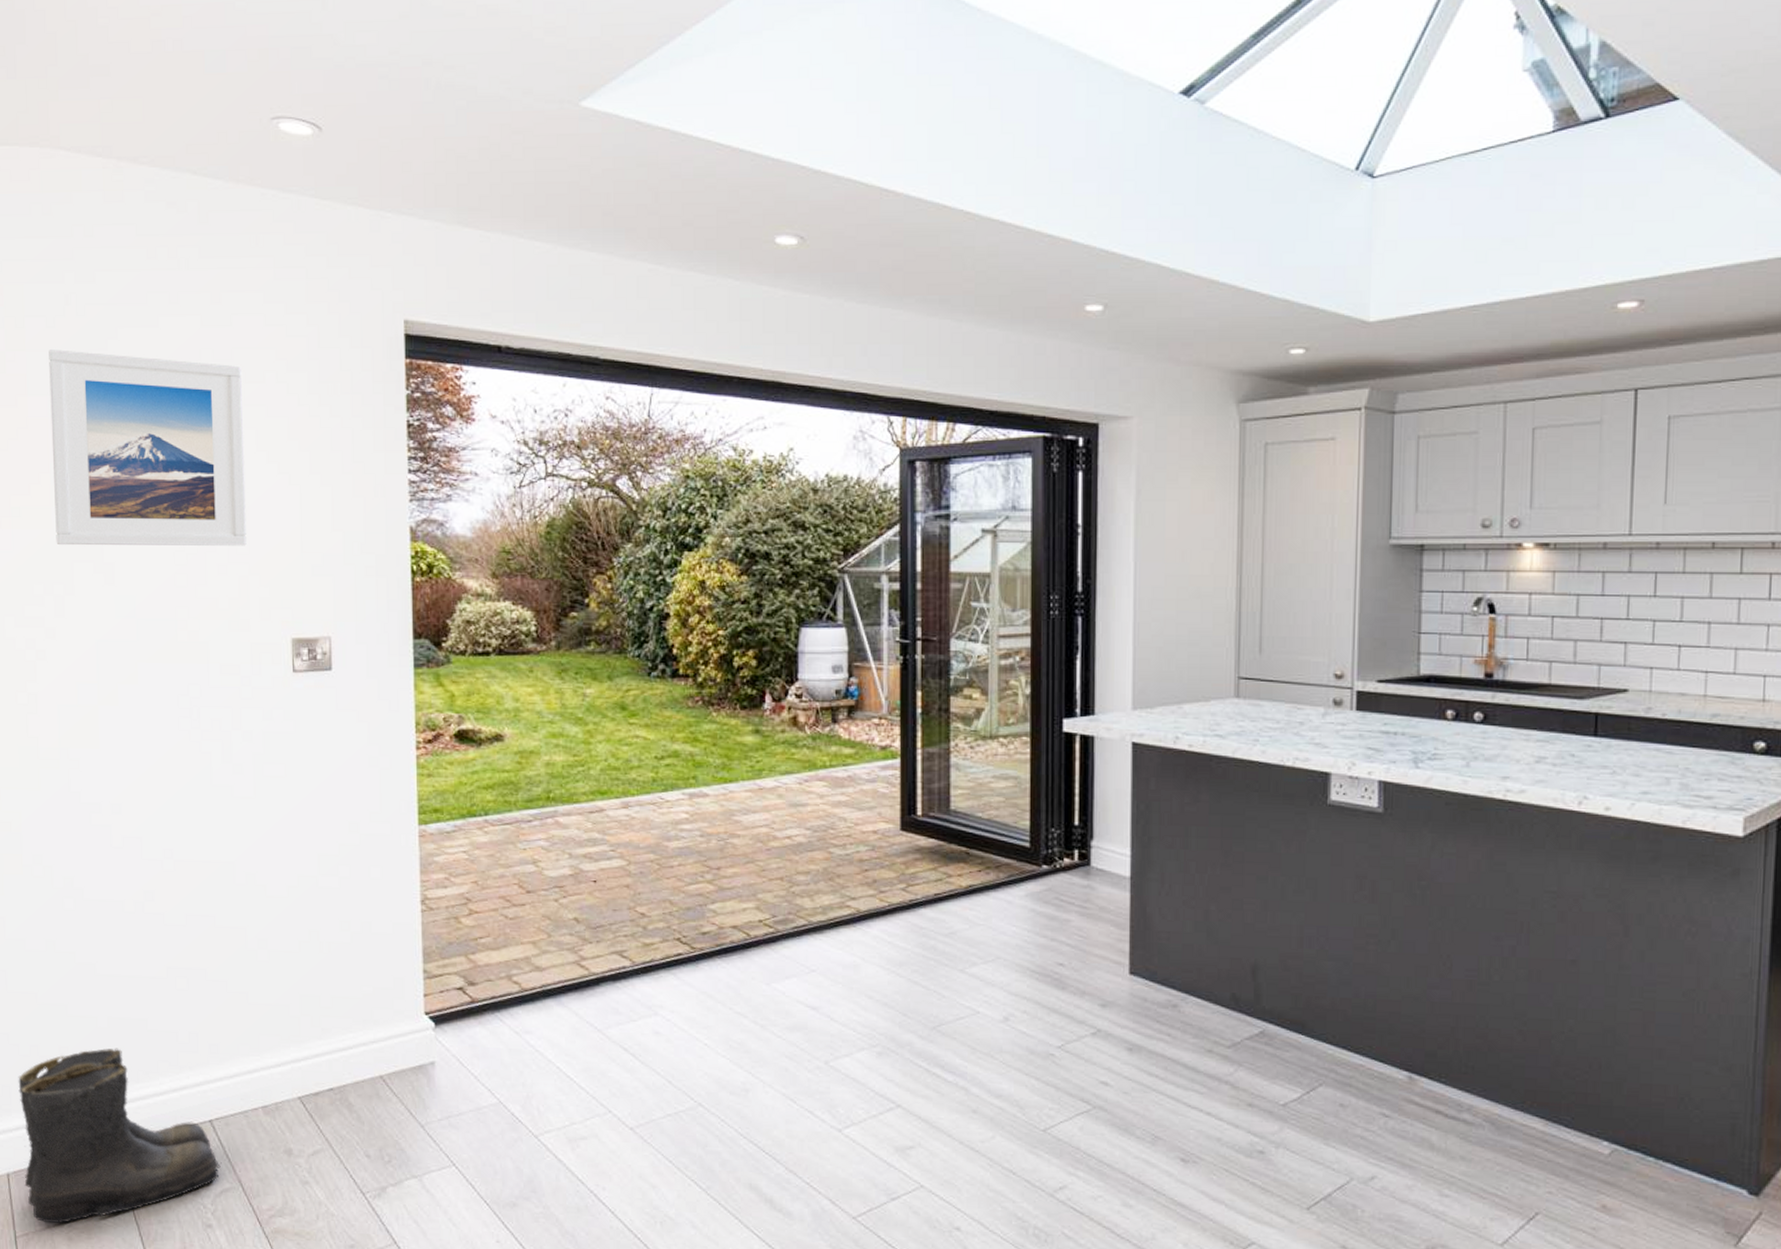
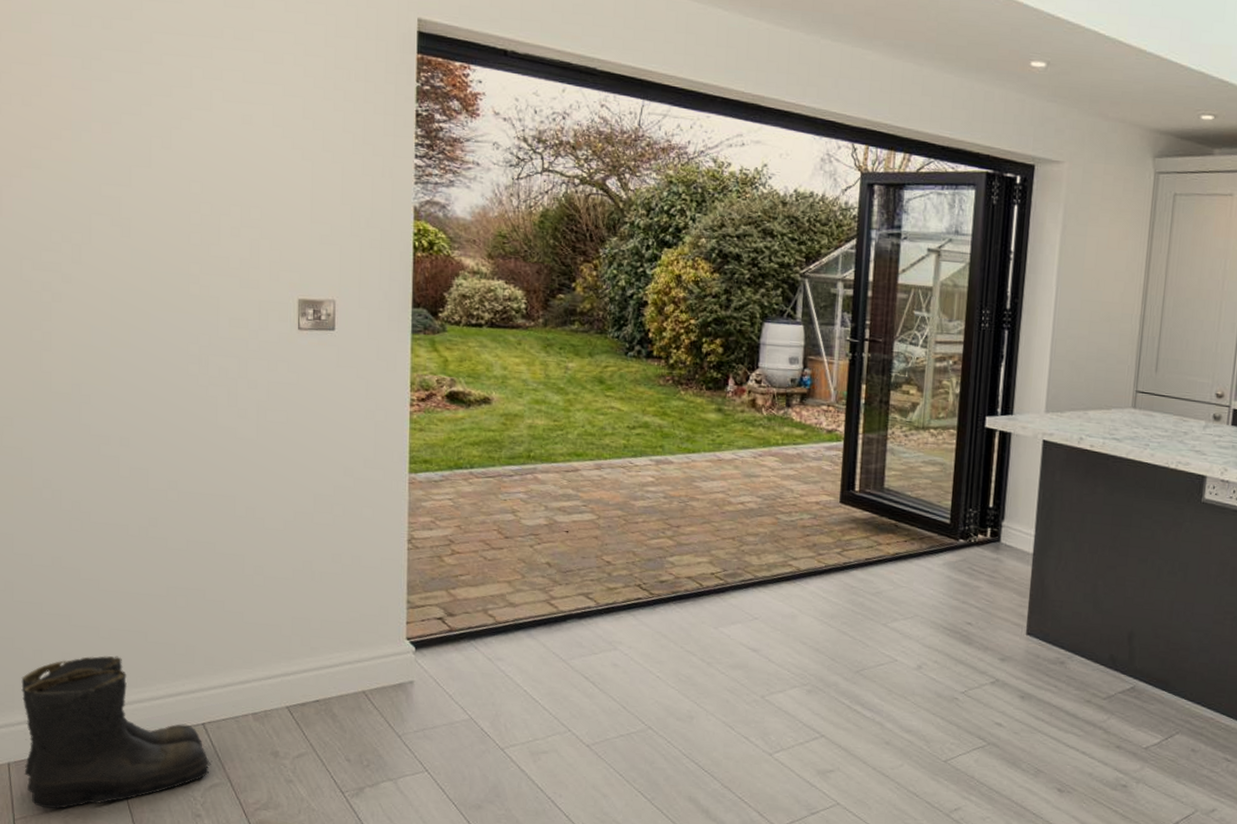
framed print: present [49,349,247,546] -> none [74,15,261,212]

